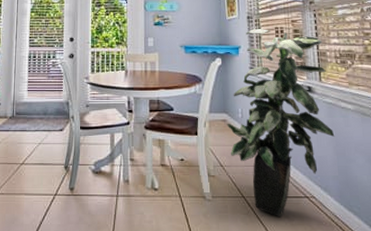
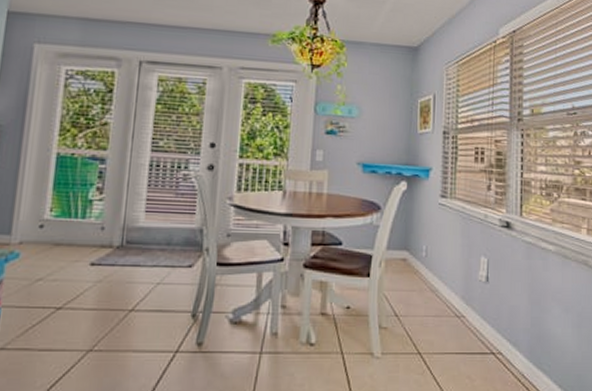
indoor plant: present [226,29,335,218] -> none [406,147,531,378]

